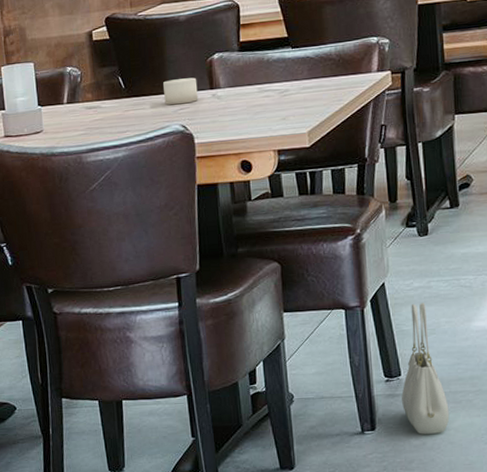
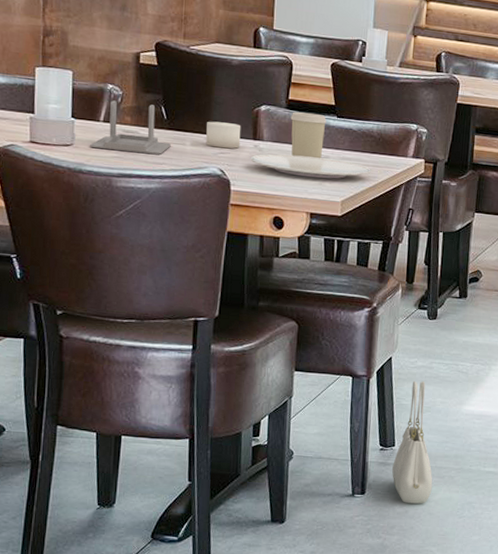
napkin holder: none [58,77,133,130] -> present [90,100,172,155]
plate: none [210,90,335,116] -> present [250,154,371,179]
cup: none [244,49,282,97] -> present [290,112,326,159]

